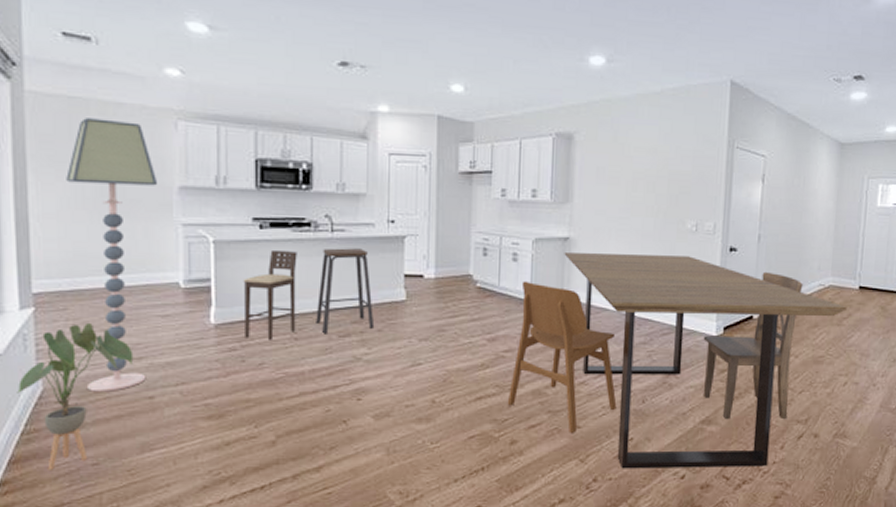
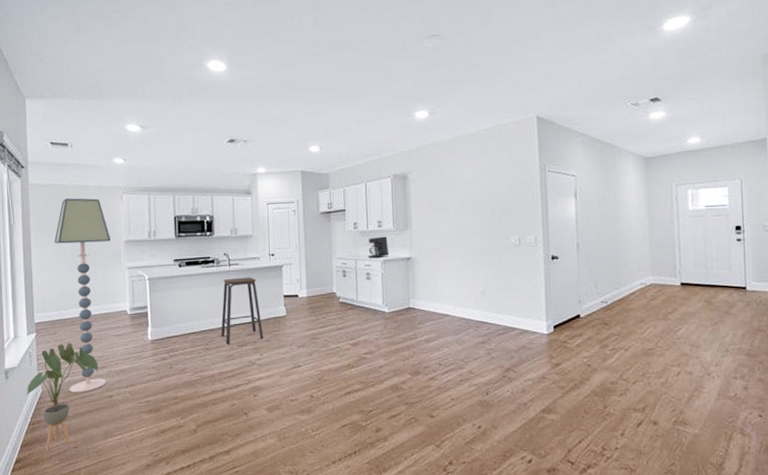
bar stool: present [243,249,297,342] -> none [169,282,207,352]
dining chair: present [507,281,617,433] -> none [371,295,464,422]
coffee maker: none [517,208,543,235] -> present [368,236,389,258]
dining table: present [564,253,847,469] -> none [408,266,671,454]
dining chair: present [703,271,803,419] -> none [536,275,625,408]

